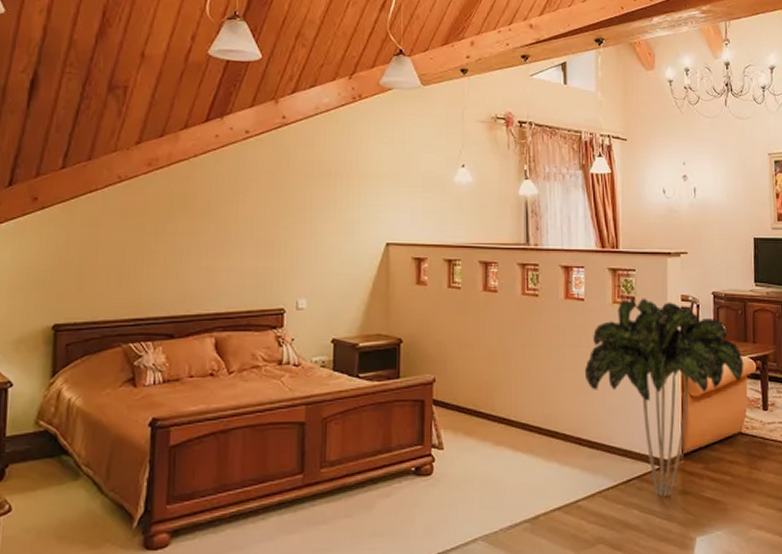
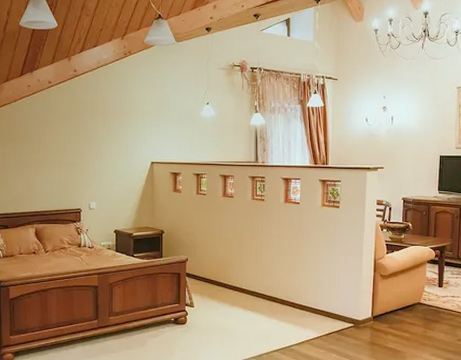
indoor plant: present [584,296,744,498] -> none [298,201,425,347]

